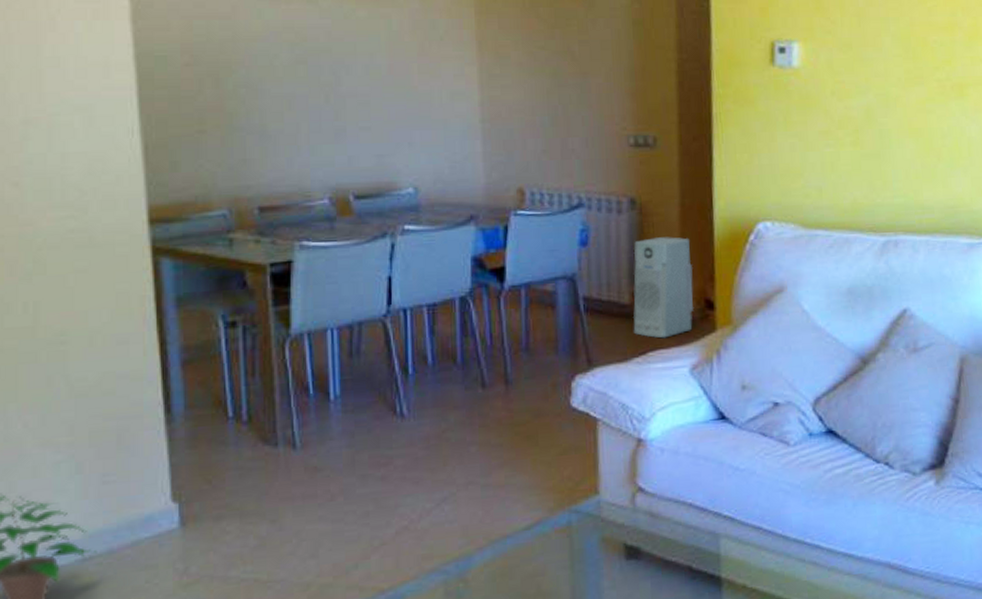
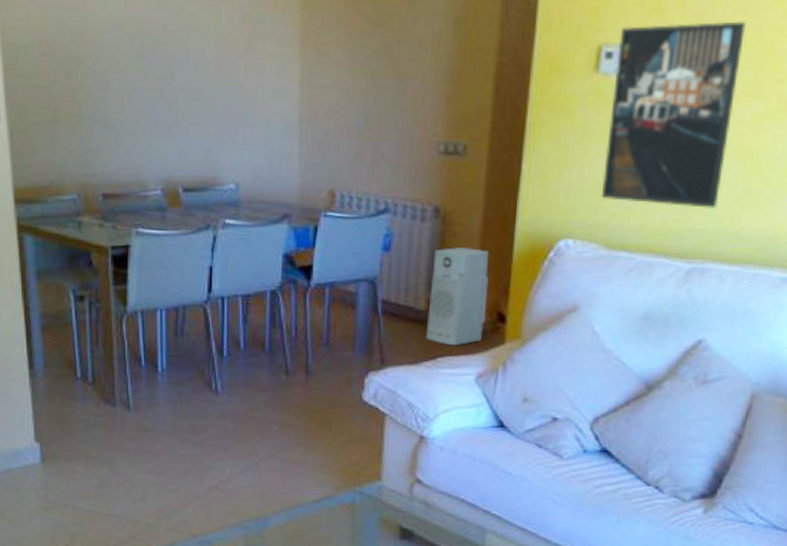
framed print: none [789,18,901,185] -> present [601,21,747,208]

